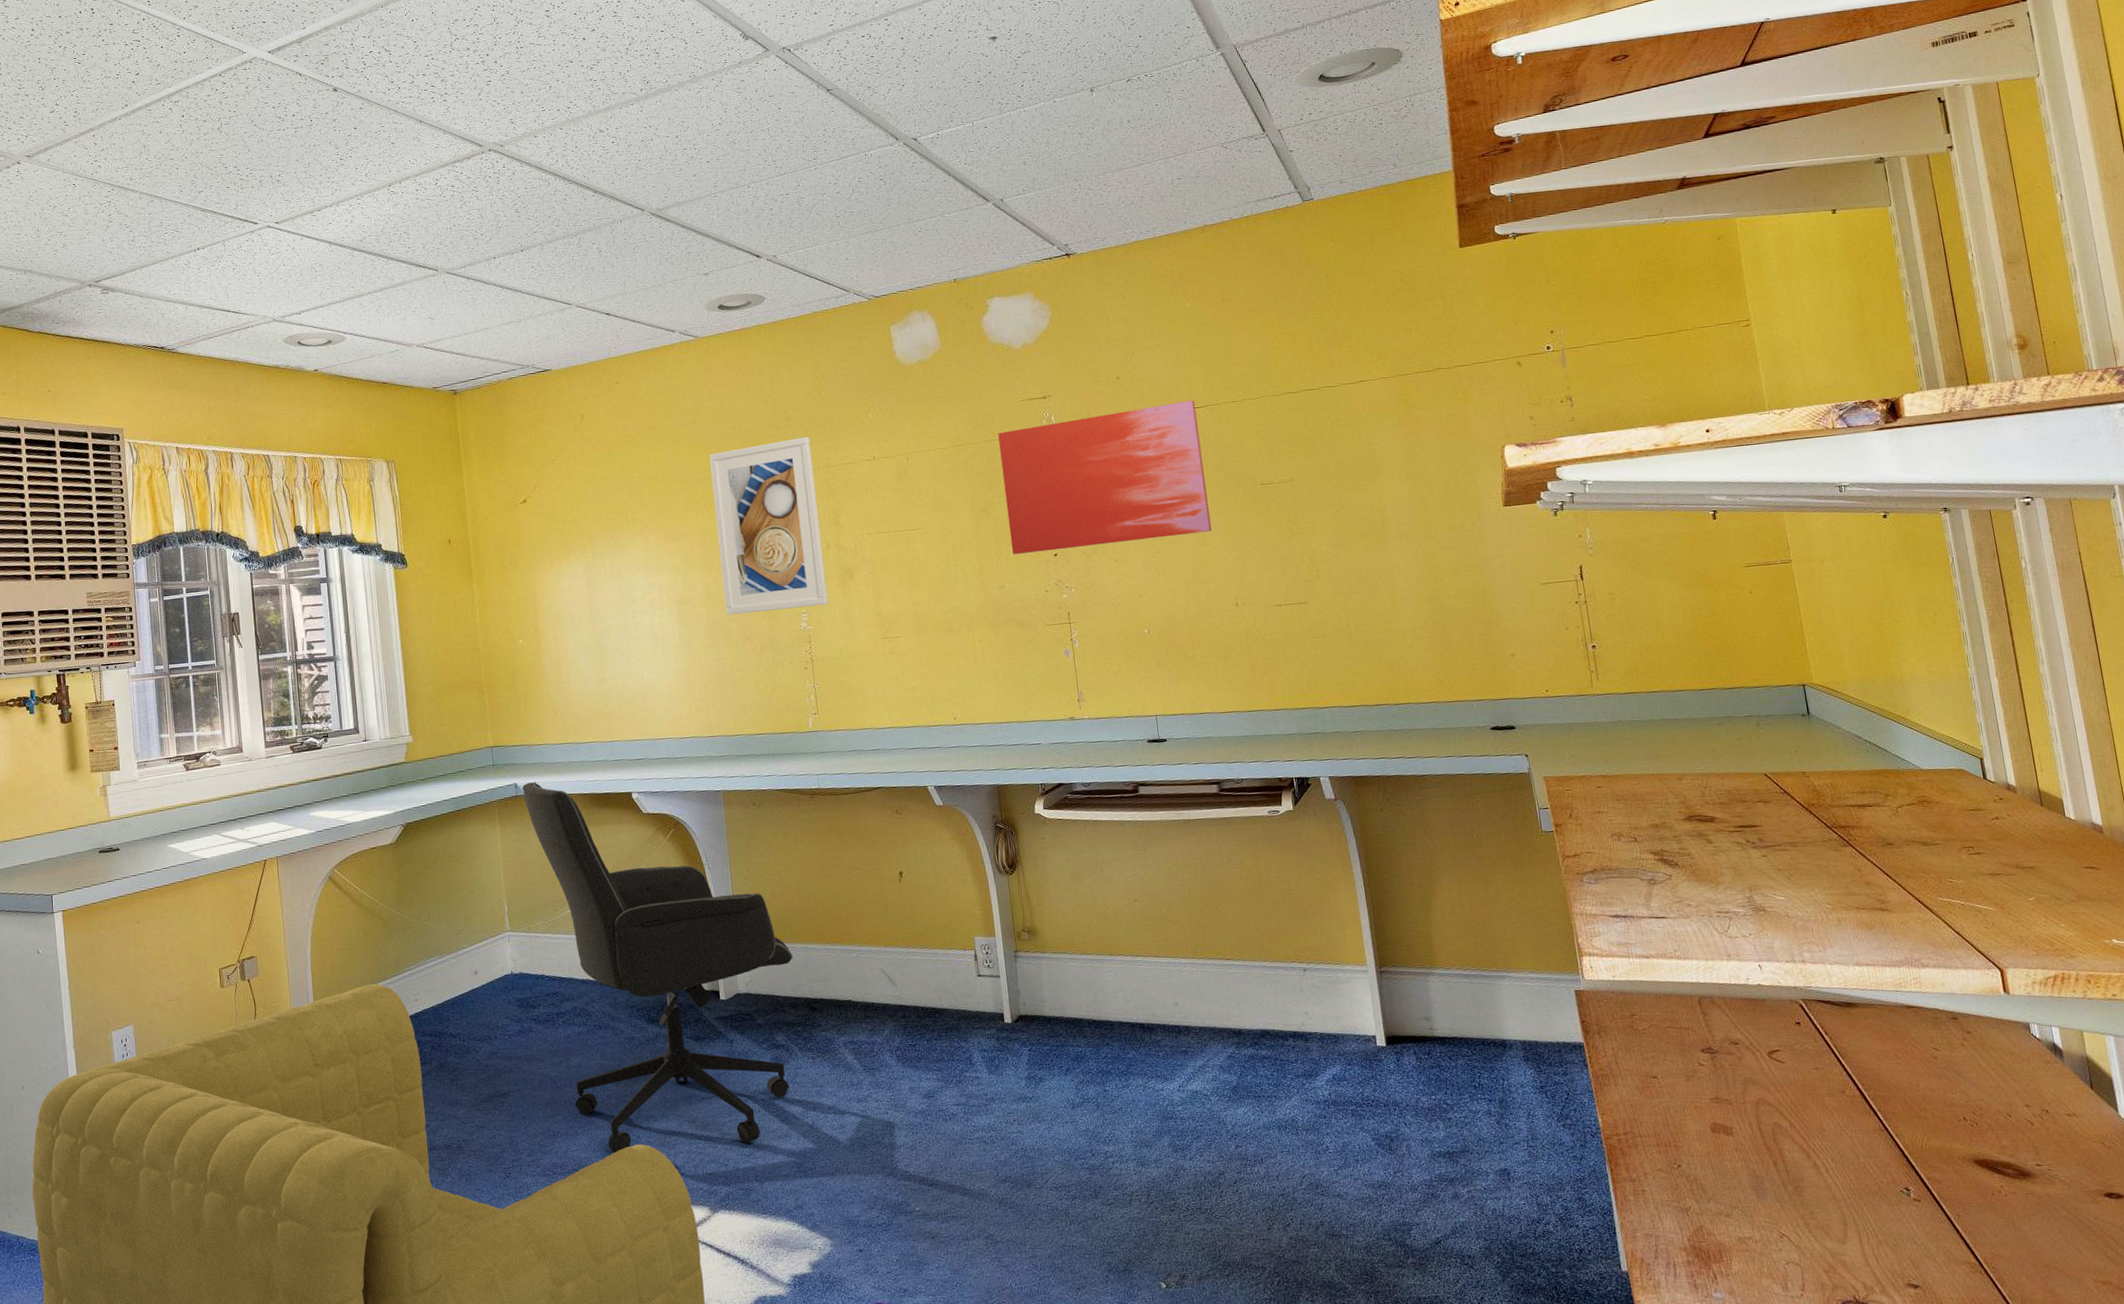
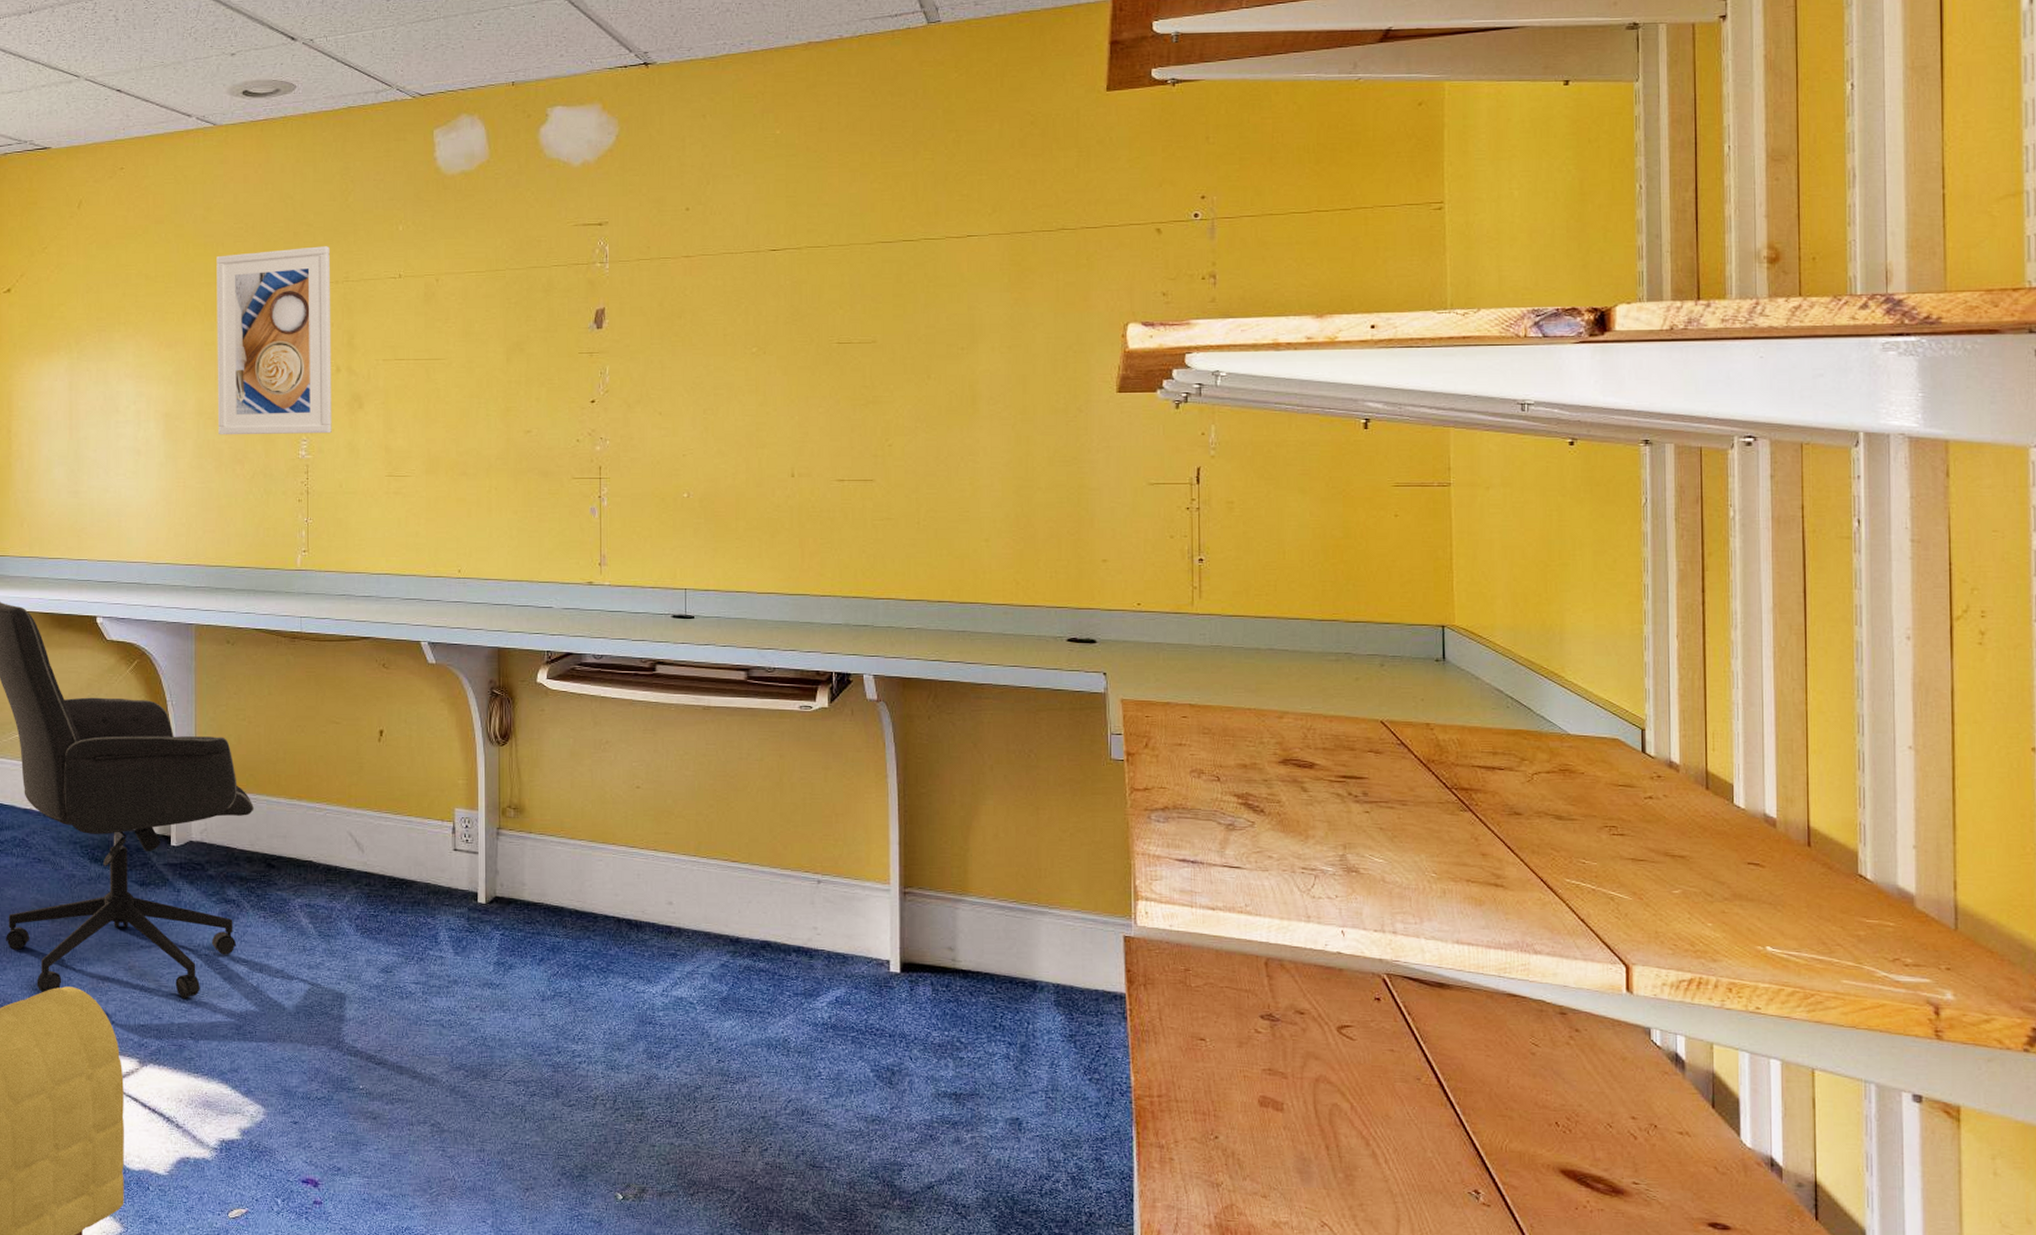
wall art: present [998,400,1212,555] -> none [543,241,774,398]

